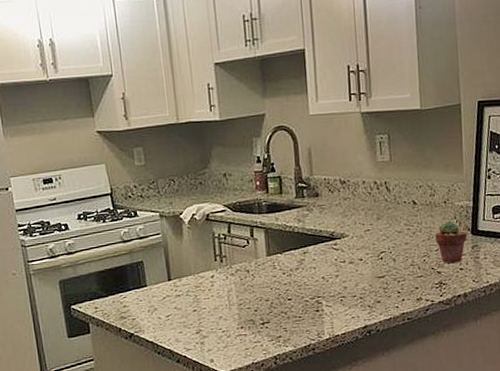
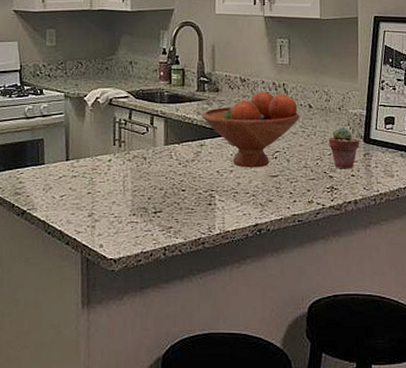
fruit bowl: none [303,192,405,272] -> present [202,92,300,168]

